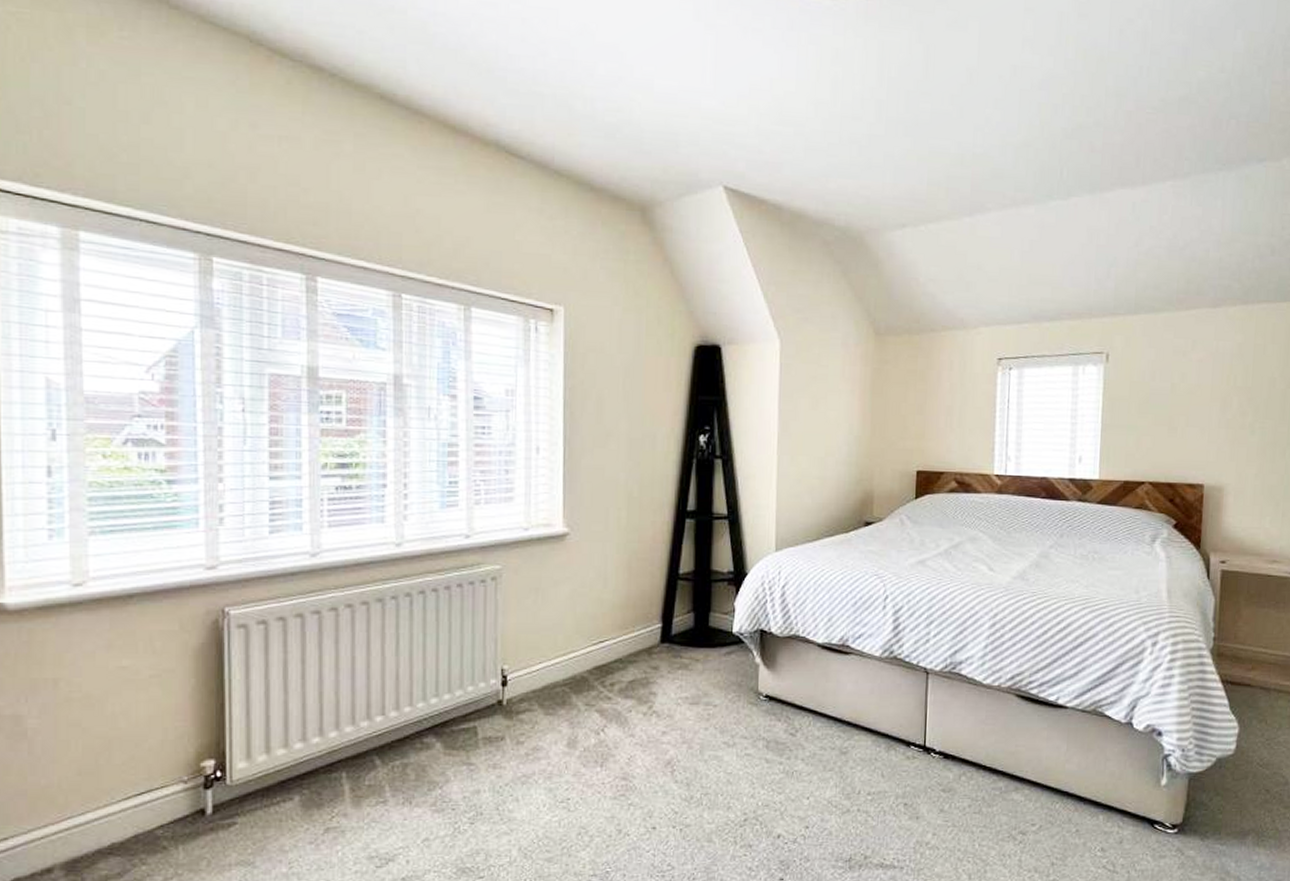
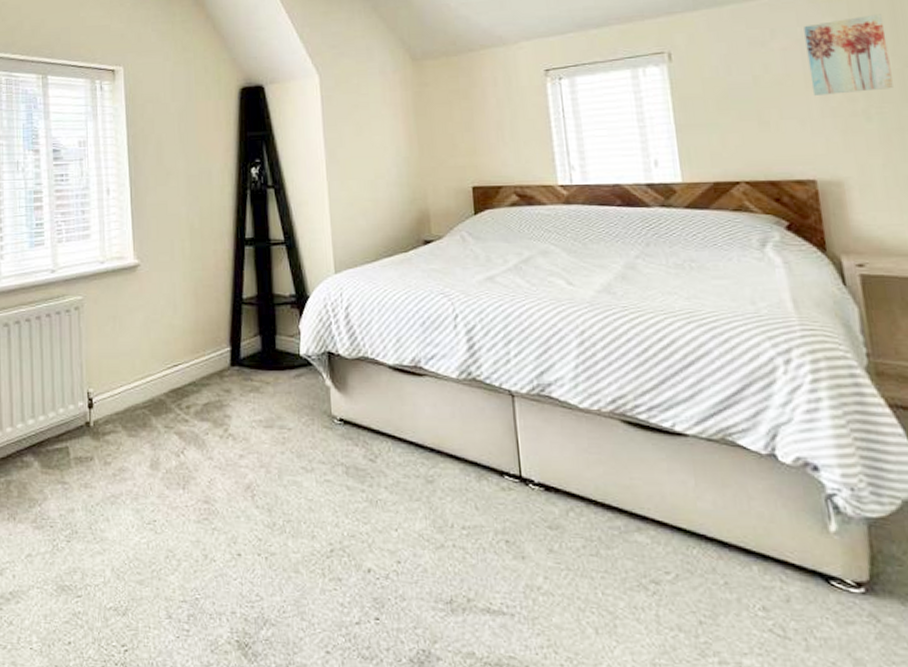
wall art: none [1215,336,1280,408] -> present [804,14,893,95]

